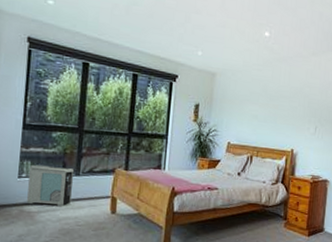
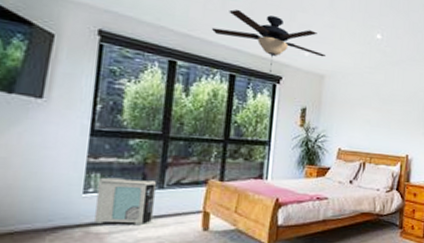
ceiling fan: none [117,14,218,72] -> present [211,9,327,73]

